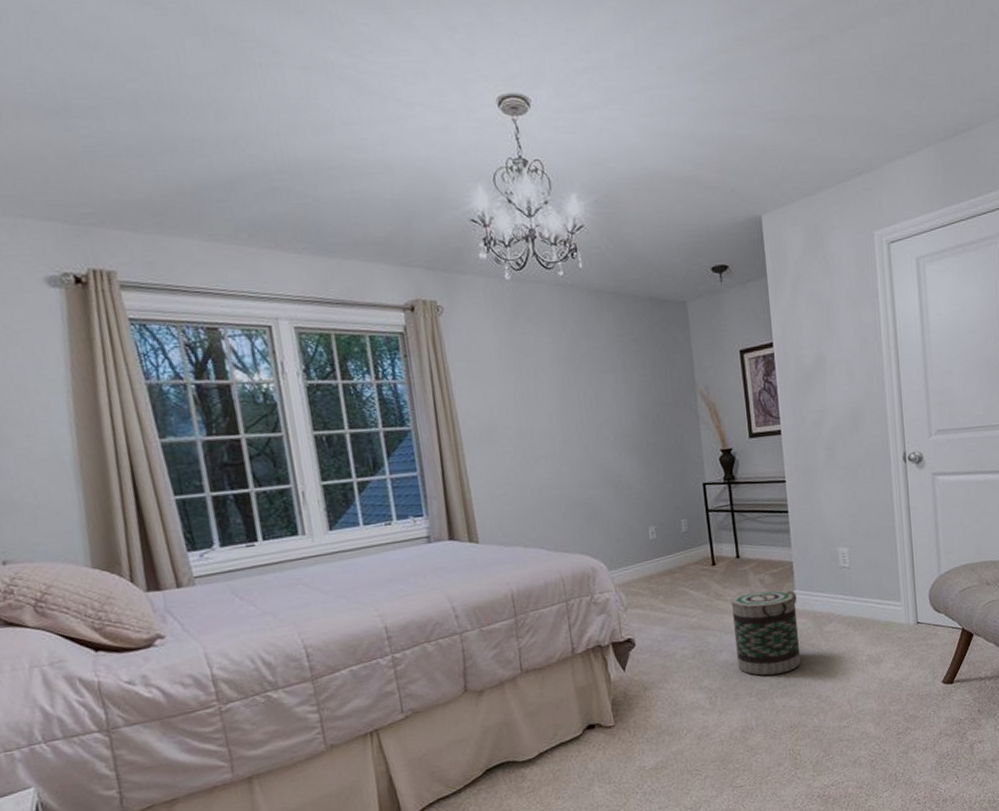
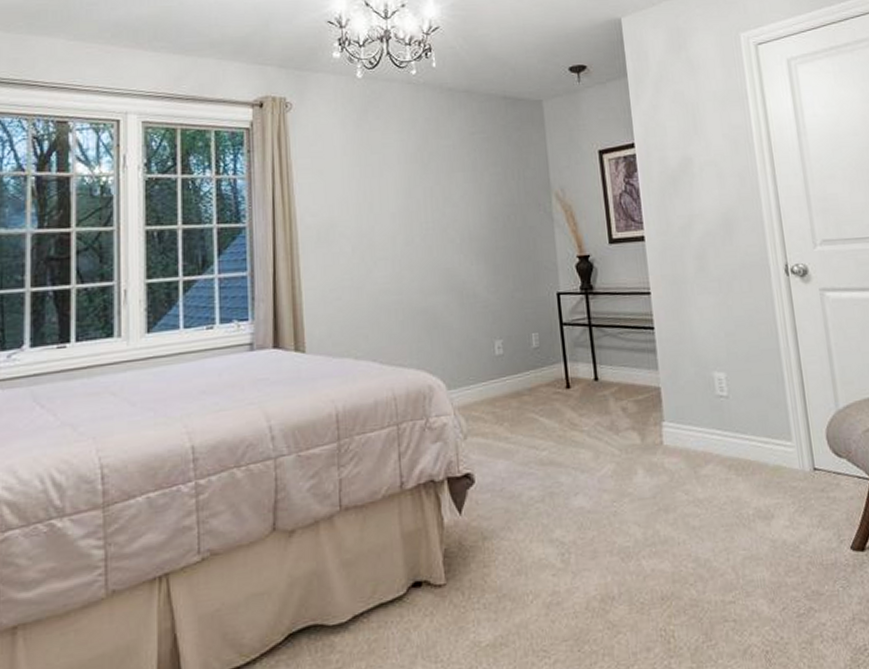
basket: present [732,590,801,676] -> none [589,421,673,529]

